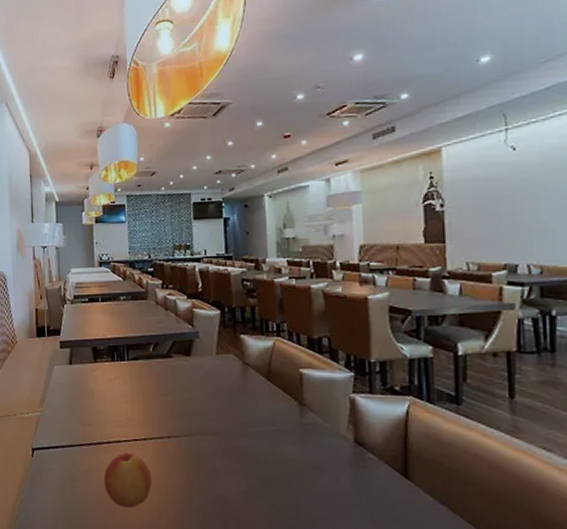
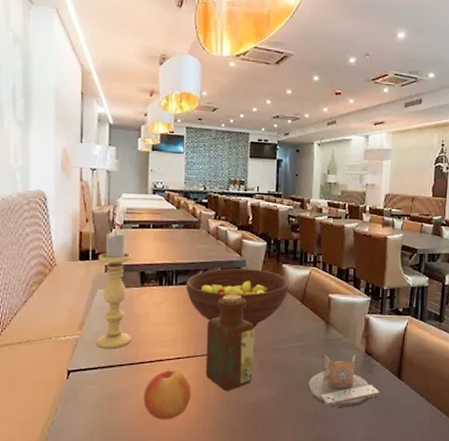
candle holder: none [53,307,88,427] -> present [96,231,133,348]
fruit bowl: none [137,341,250,408] -> present [186,268,289,328]
bottle: none [162,369,217,480] -> present [205,294,254,391]
napkin holder: none [284,442,382,511] -> present [308,354,381,407]

